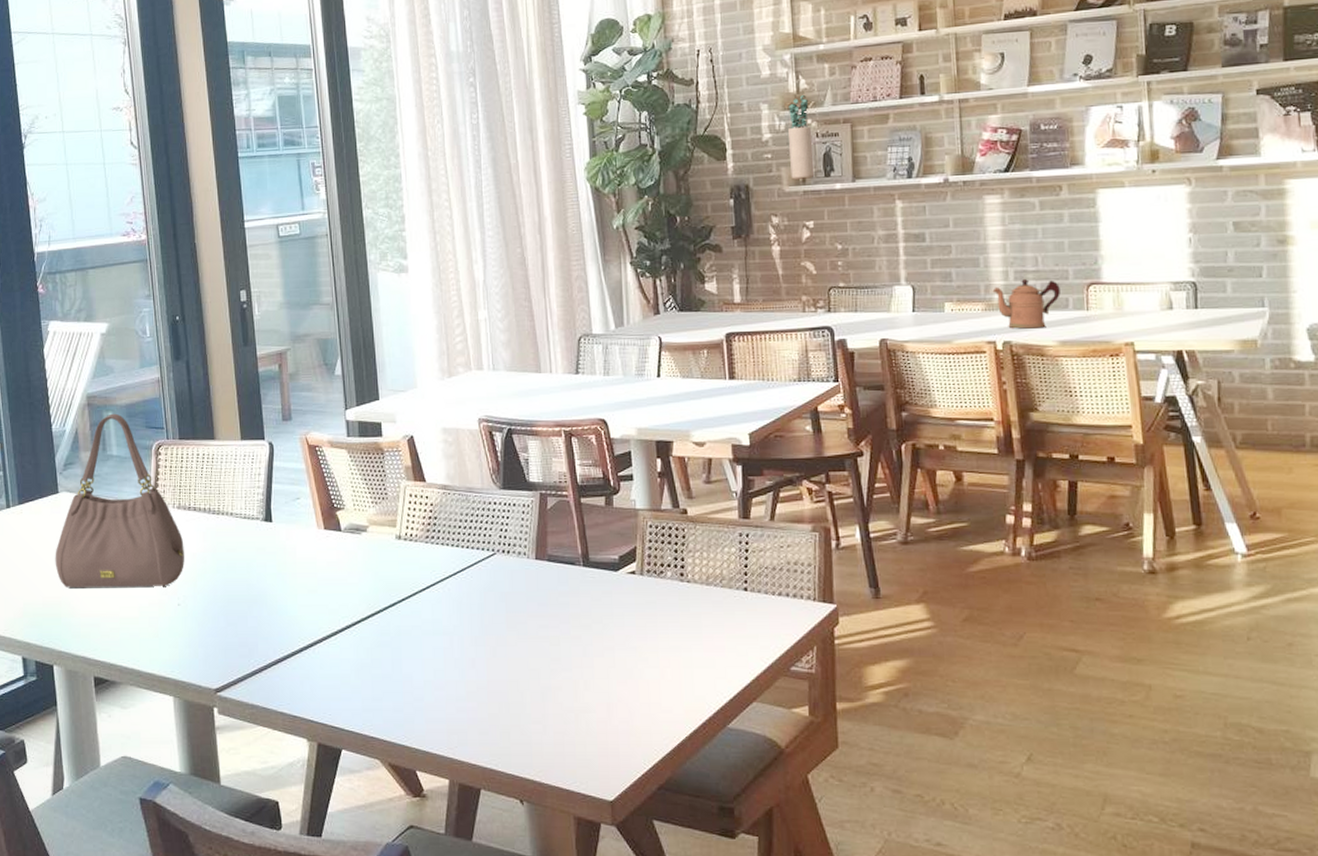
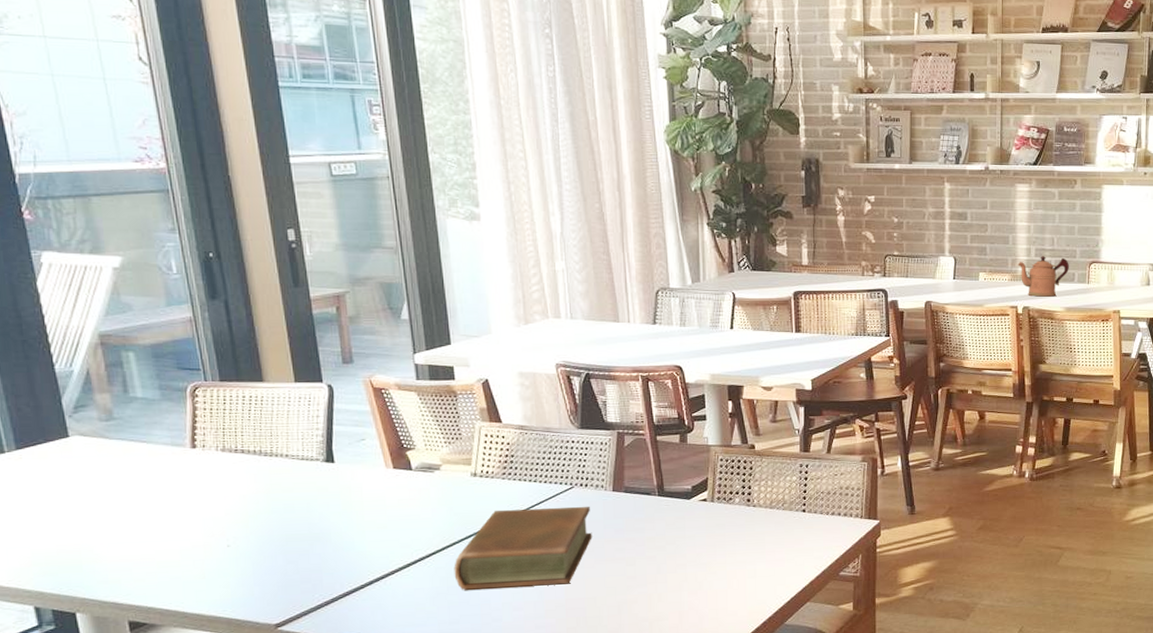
handbag: present [55,413,184,587] -> none [69,353,233,534]
book: none [378,575,515,664] -> present [454,506,592,590]
vase: present [787,93,815,180] -> none [855,79,877,158]

